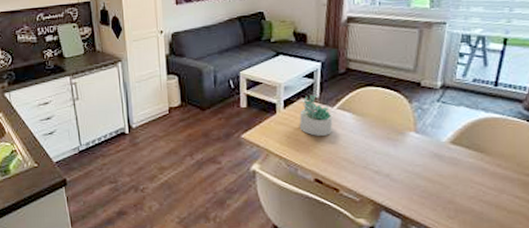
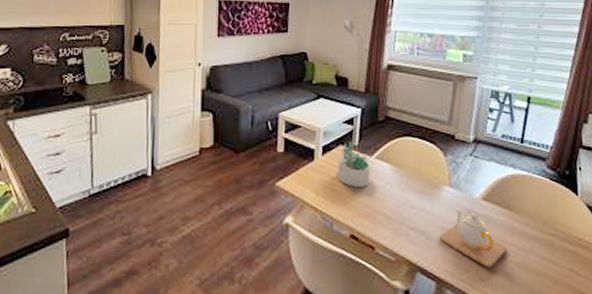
teapot: none [404,153,476,207] -> present [439,209,507,268]

